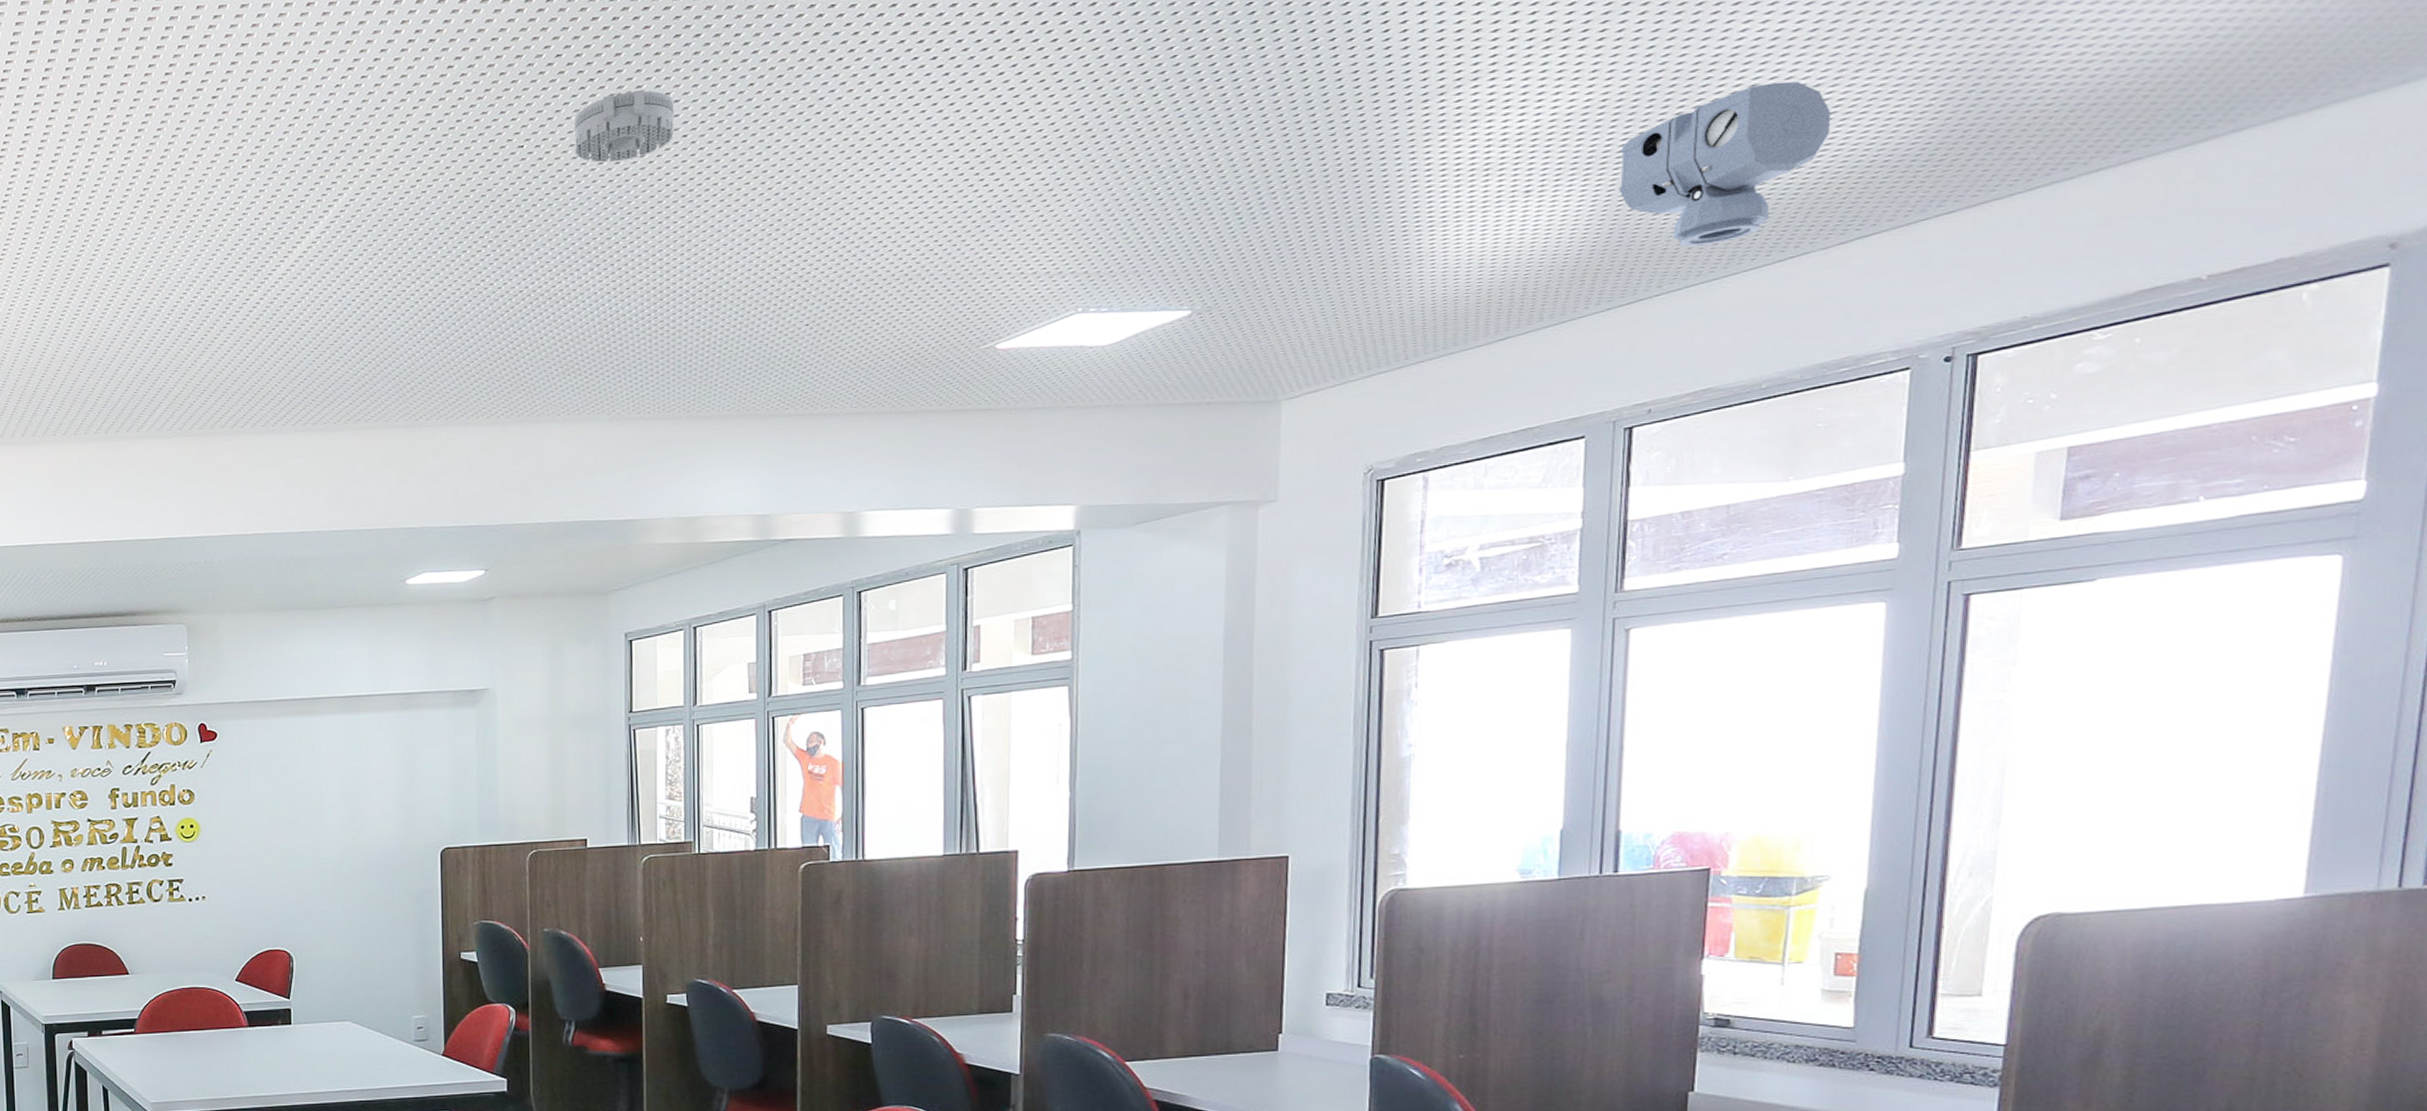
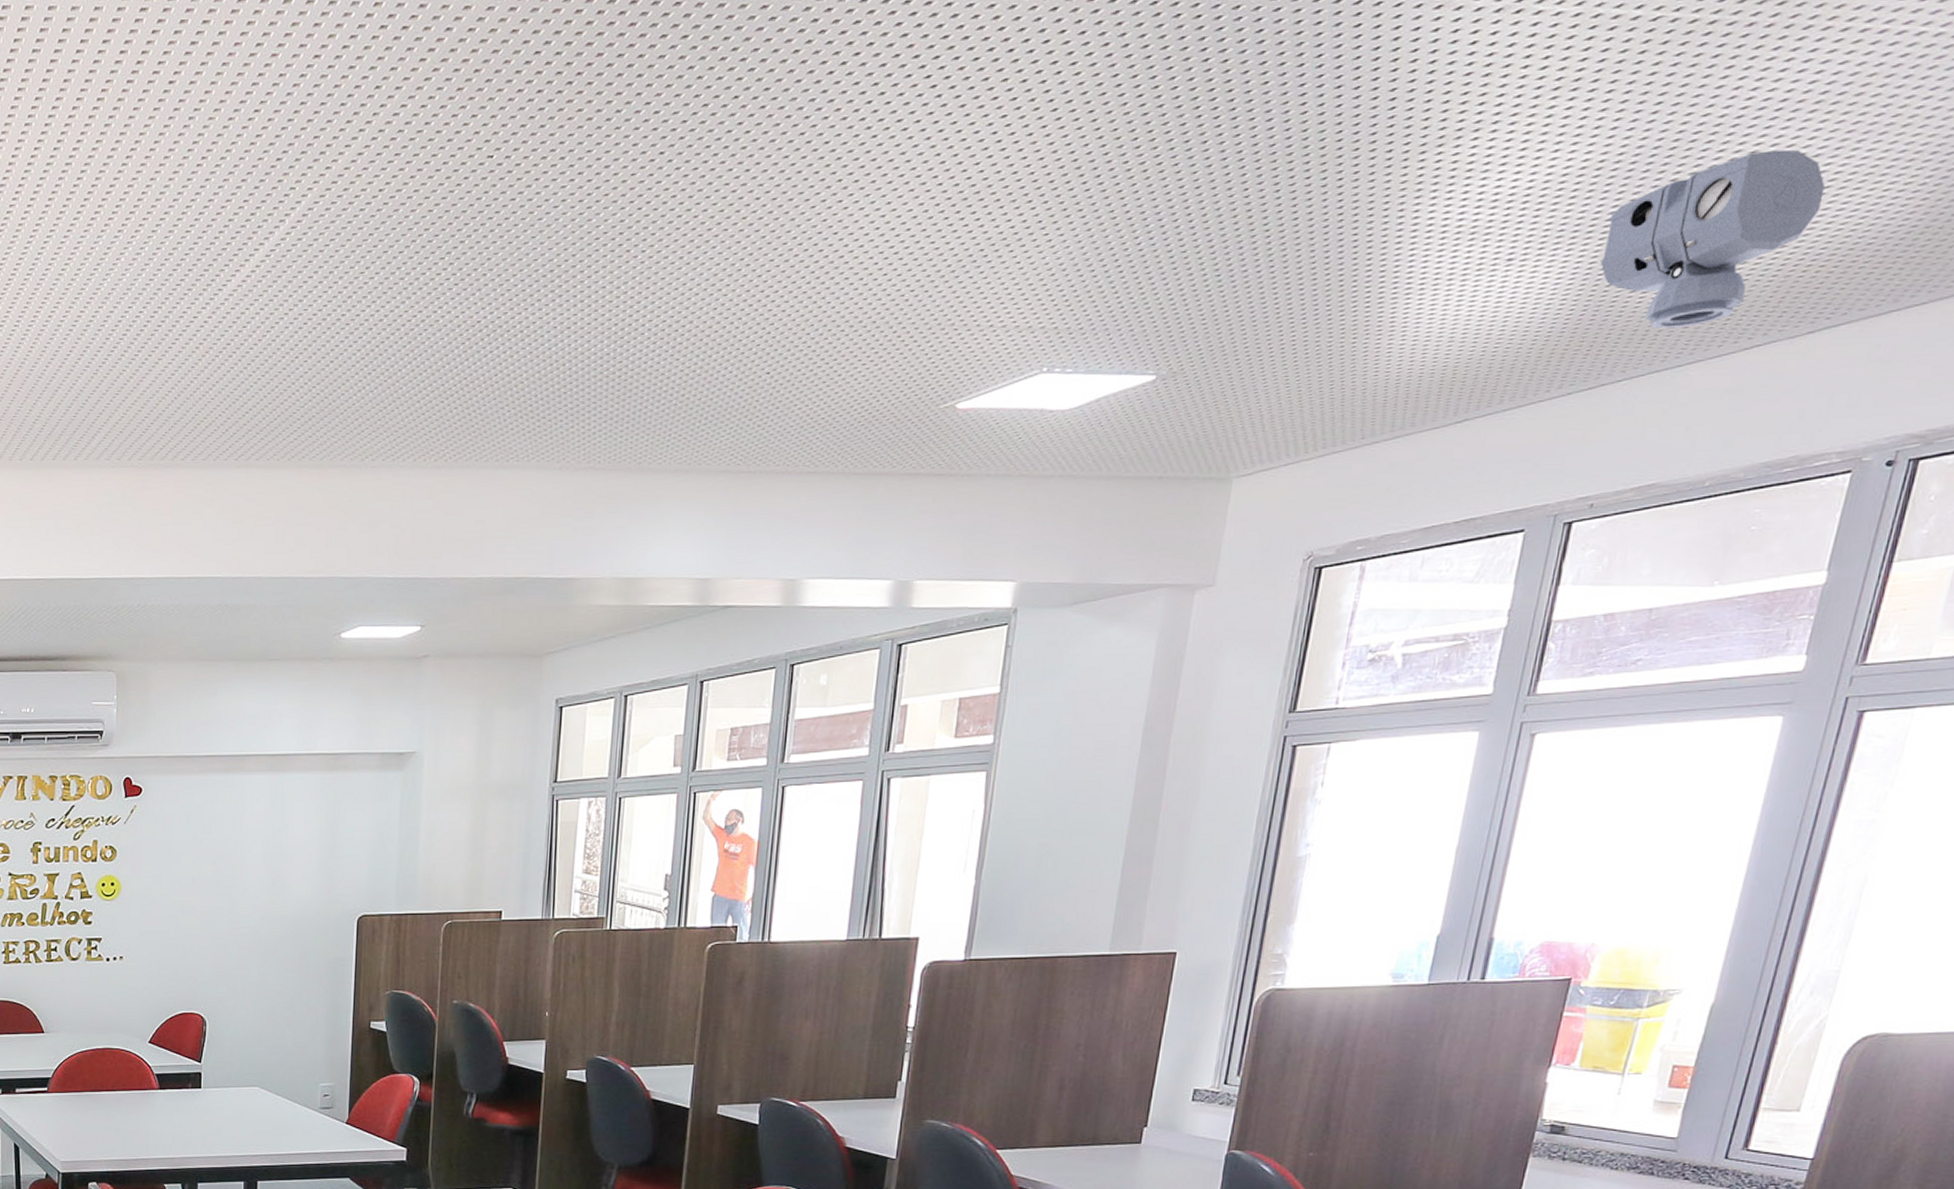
smoke detector: present [574,89,674,163] -> none [545,97,654,180]

